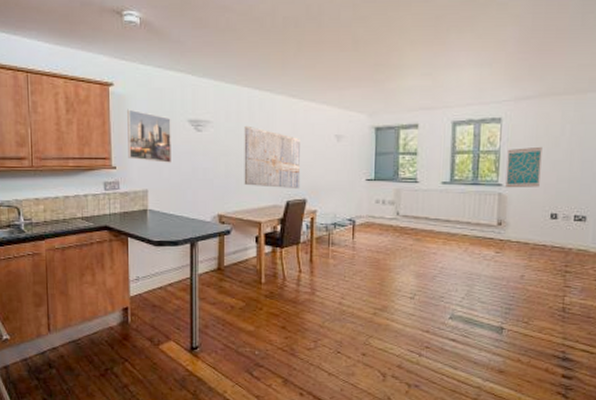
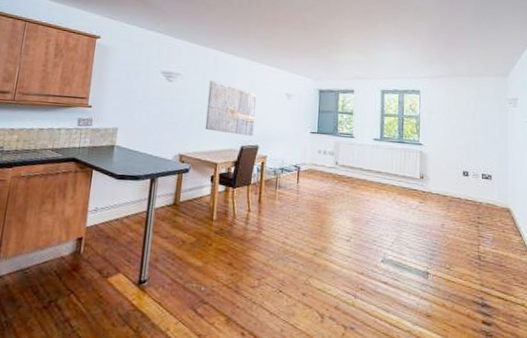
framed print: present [127,109,171,163] -> none [104,58,147,106]
wall art: present [505,146,542,188] -> none [425,115,453,148]

